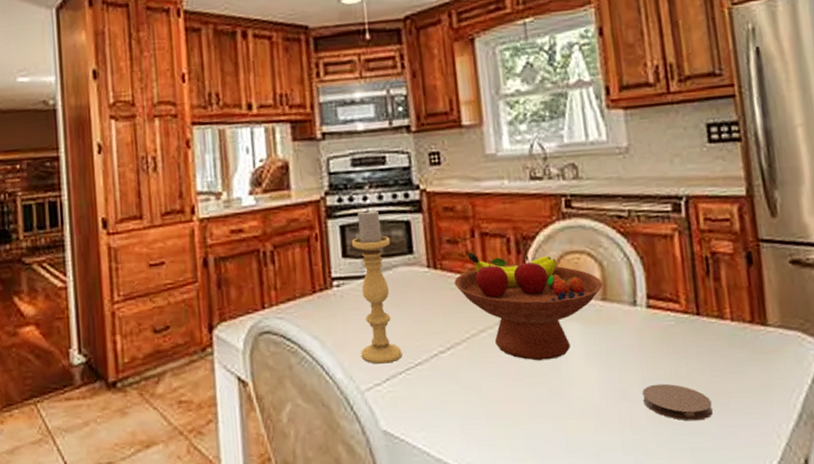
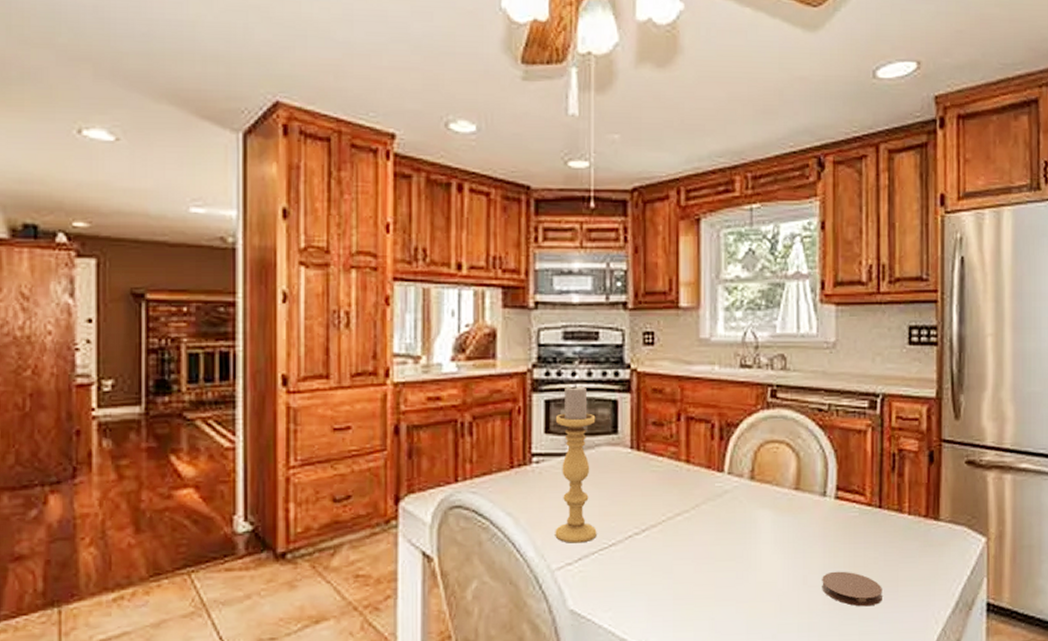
fruit bowl: present [454,252,603,361] -> none [656,436,798,546]

